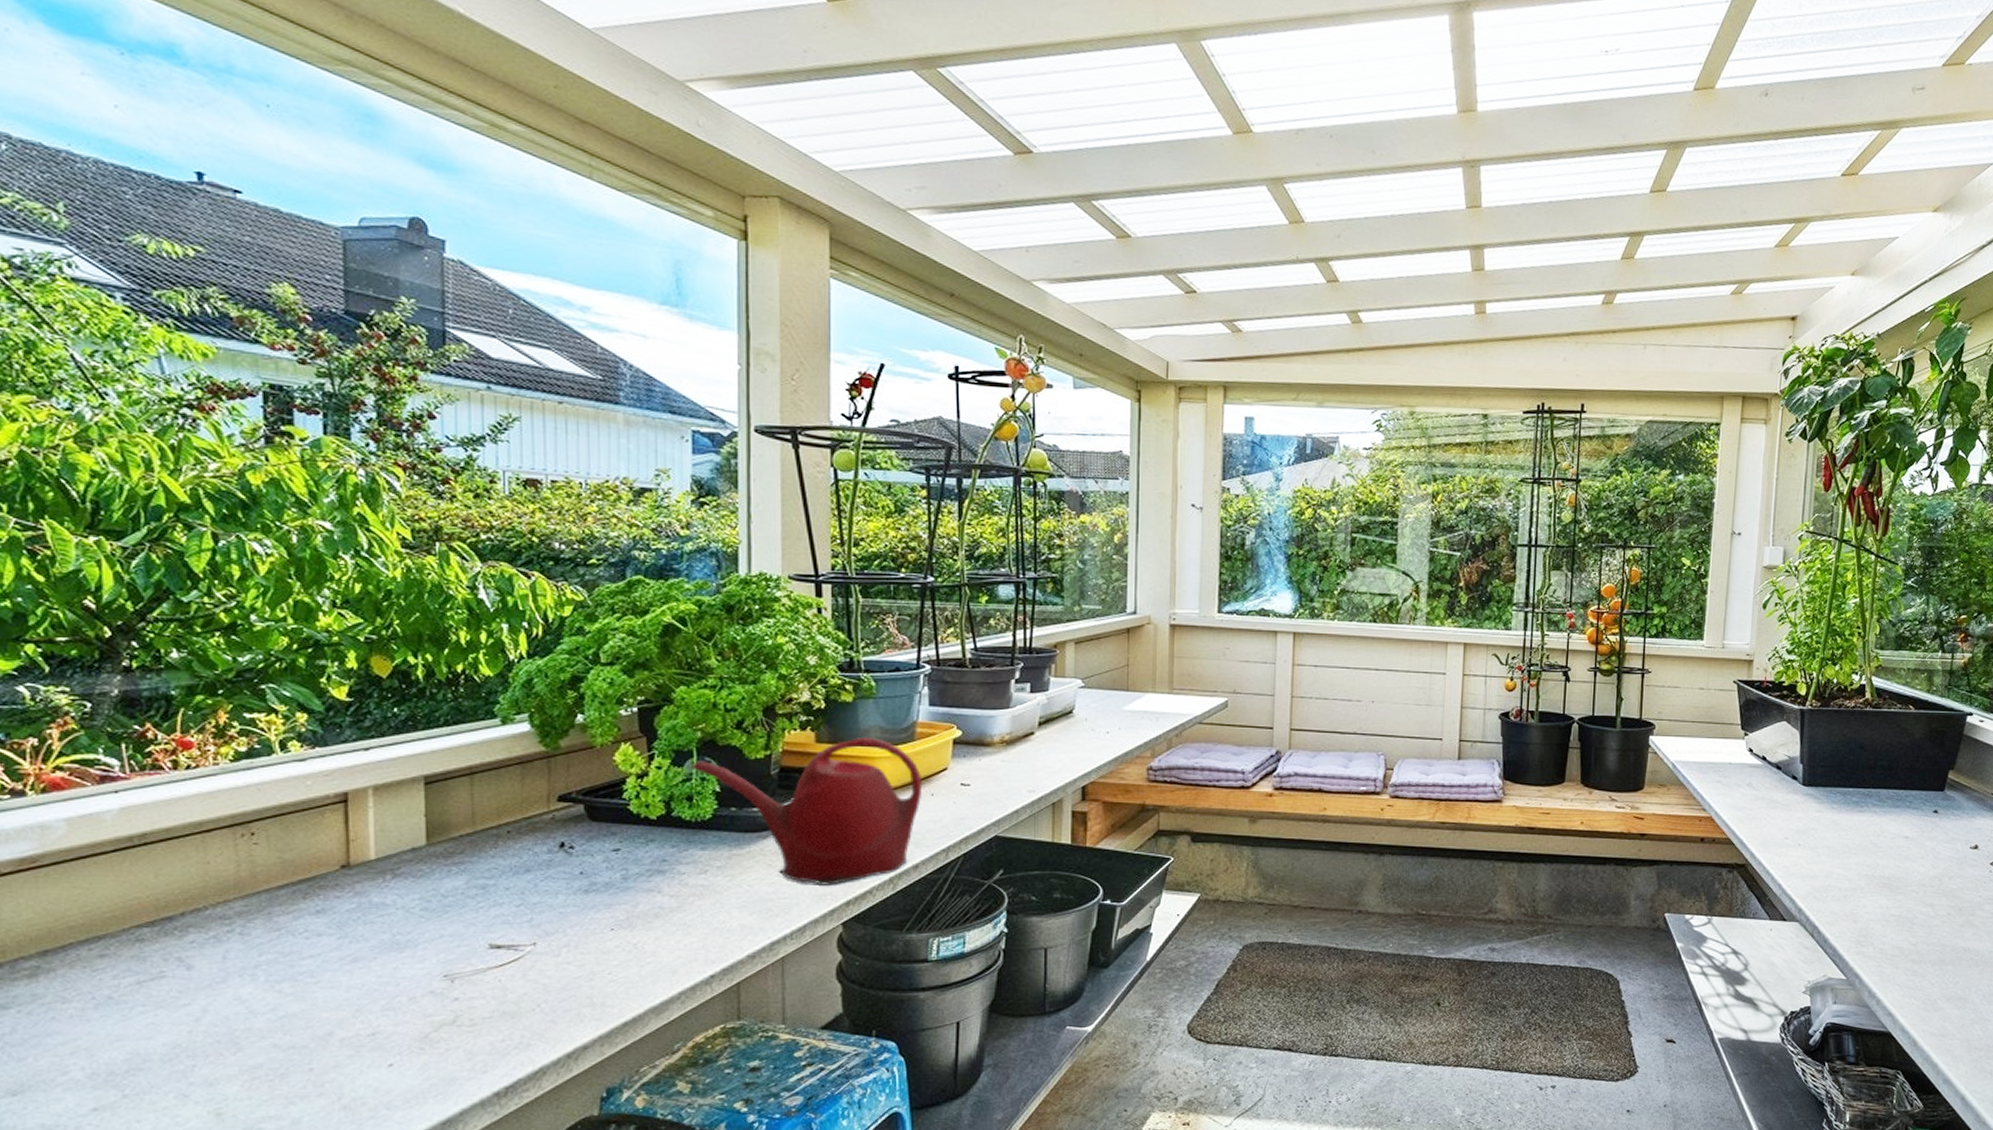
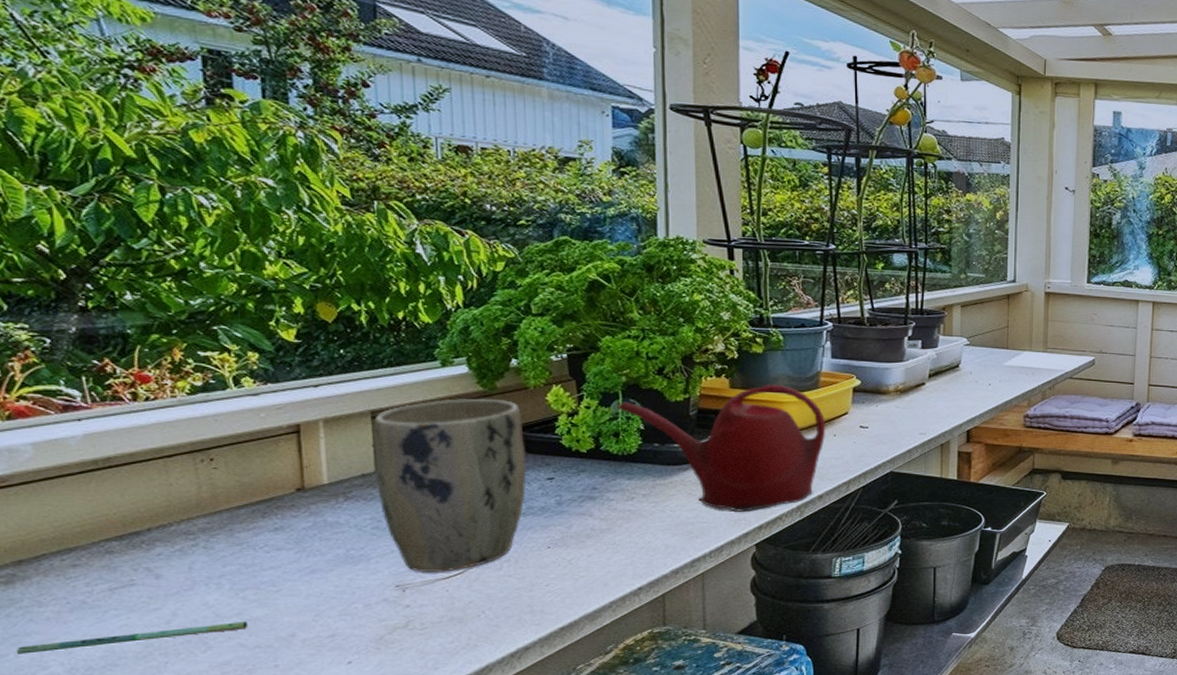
pen: none [35,1017,283,1057] -> present [16,621,249,654]
plant pot: none [425,759,590,959] -> present [373,398,527,572]

